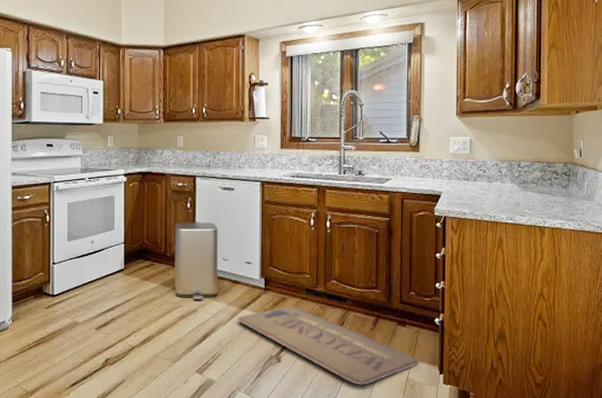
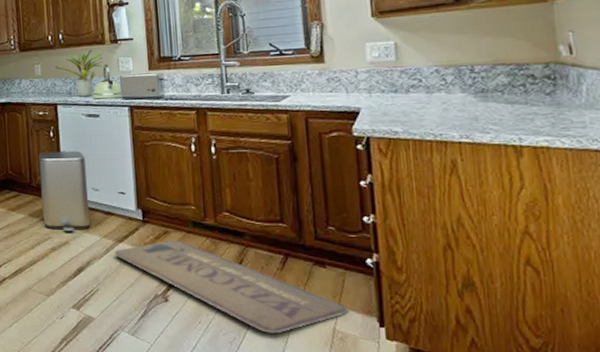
potted plant: none [197,124,241,171] -> present [56,49,103,98]
kettle: none [228,140,256,173] -> present [92,63,123,99]
toaster: none [254,151,293,177] -> present [119,72,166,100]

